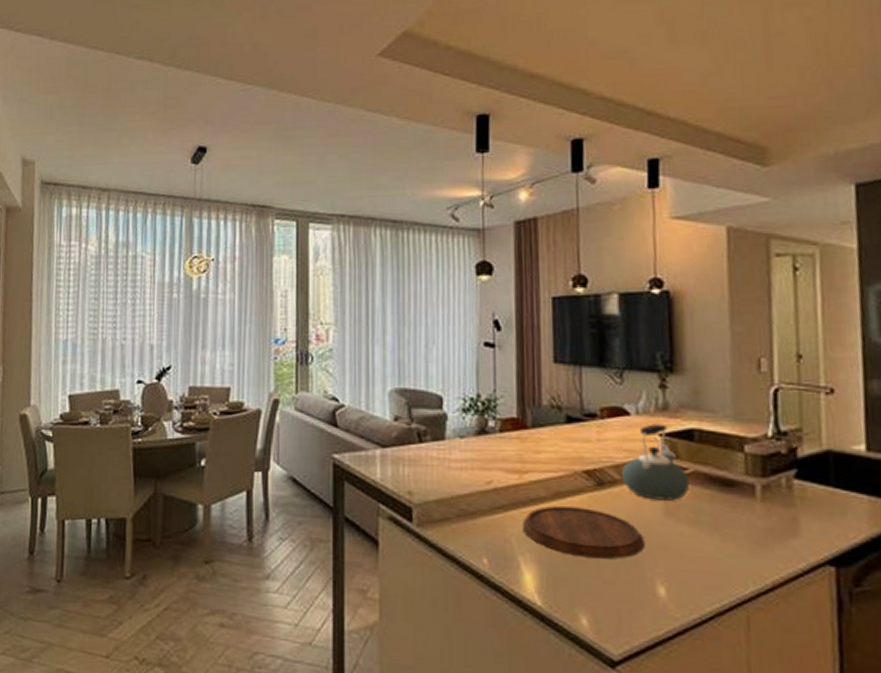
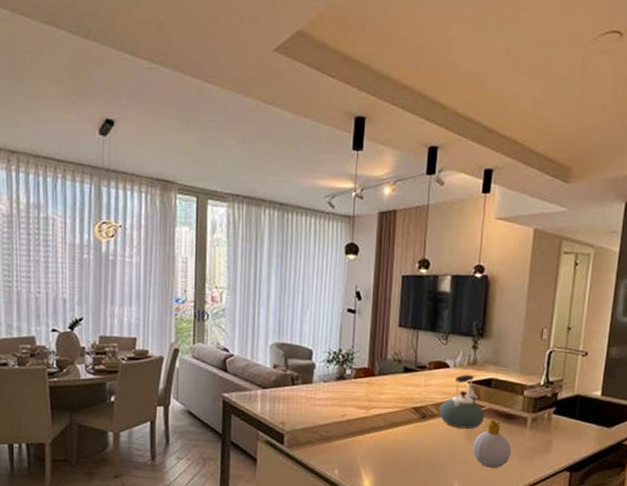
cutting board: present [522,506,646,559] -> none [365,433,450,469]
soap bottle: none [676,486,738,559] -> present [472,419,512,468]

